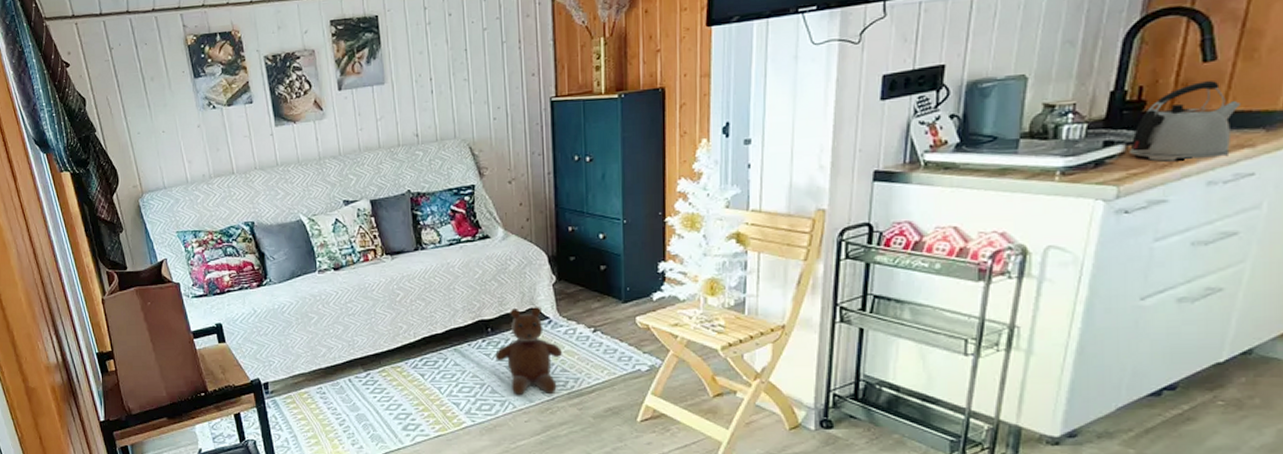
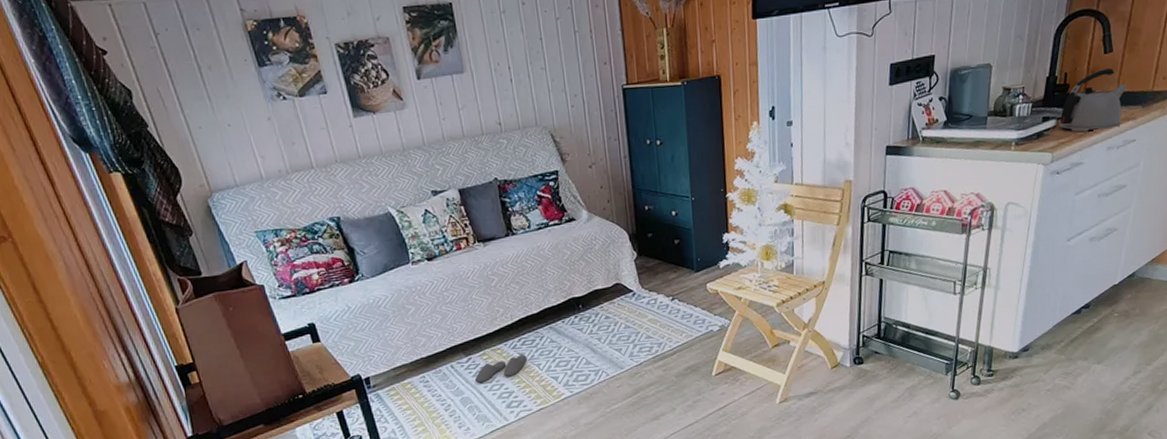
slippers: none [371,376,428,400] -> present [474,355,527,383]
teddy bear: present [495,307,563,395] -> none [587,281,647,364]

